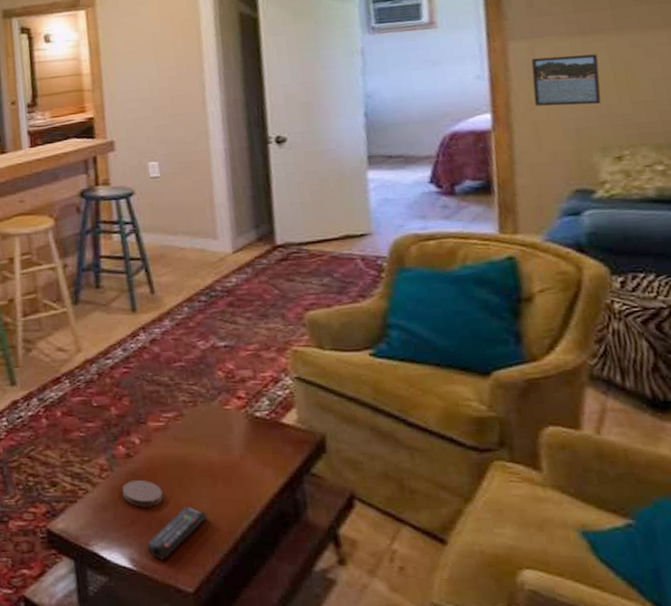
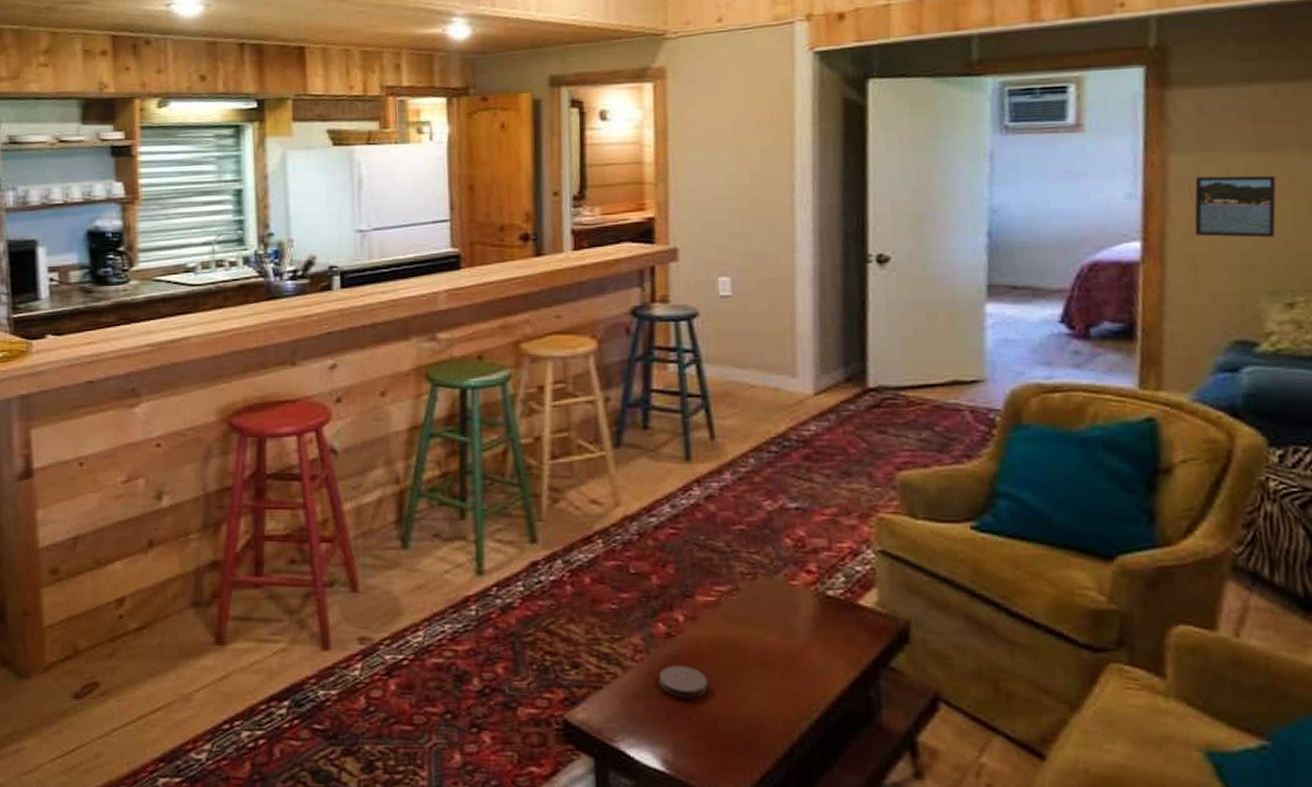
remote control: present [147,506,208,560] -> none [684,699,761,763]

